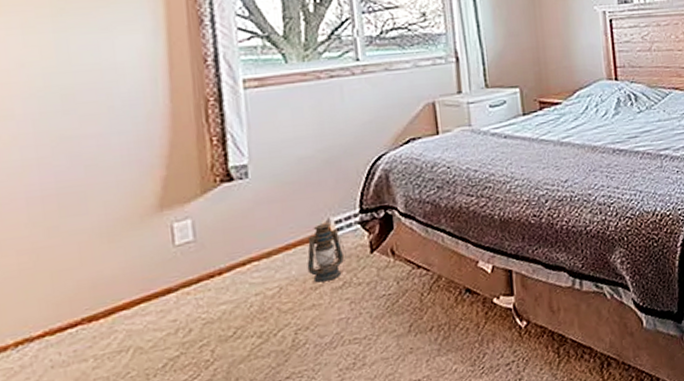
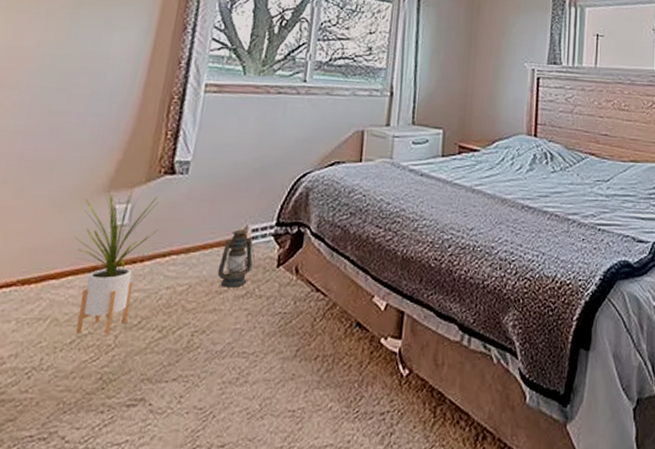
house plant: none [134,202,233,357] -> present [74,188,159,335]

